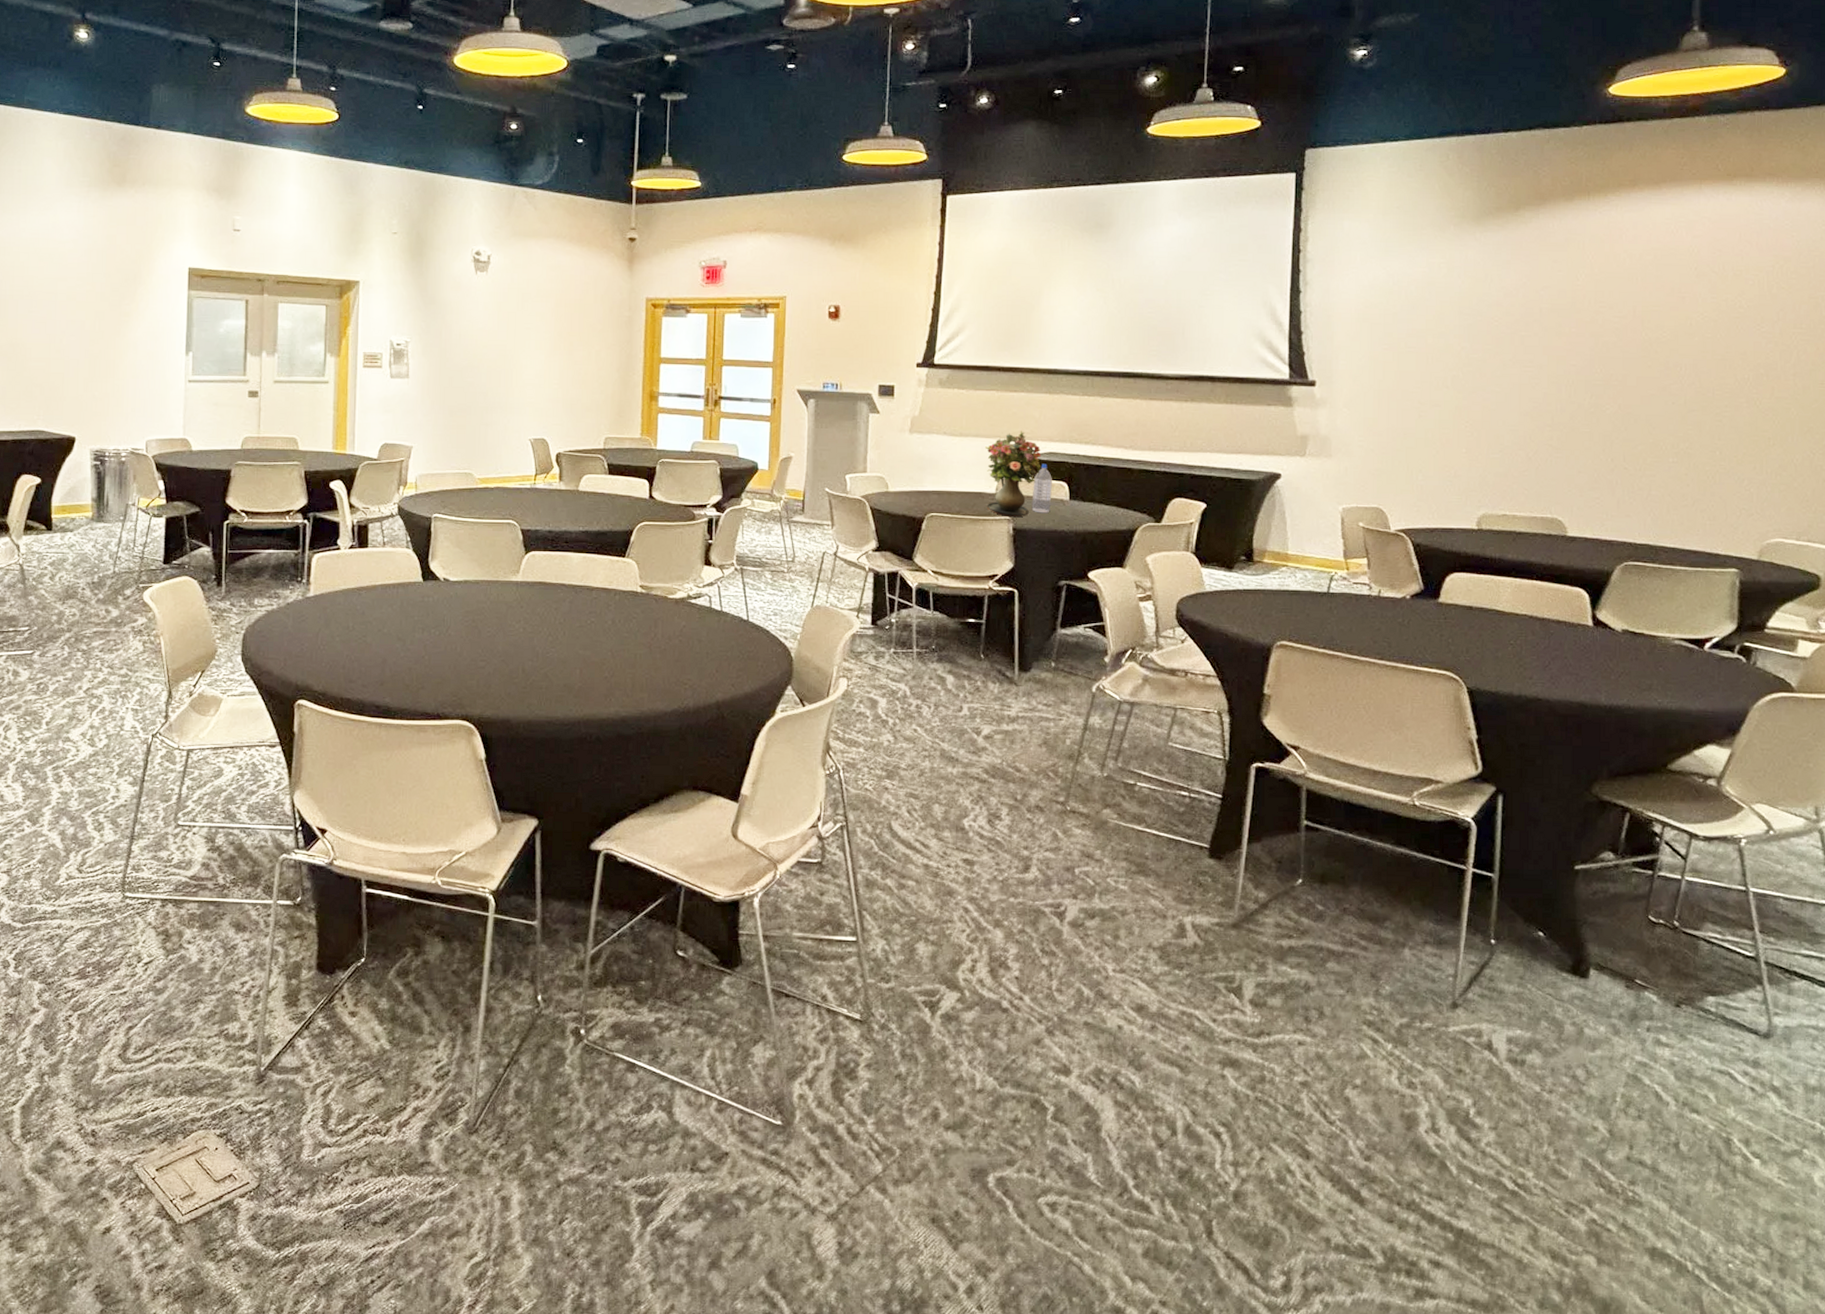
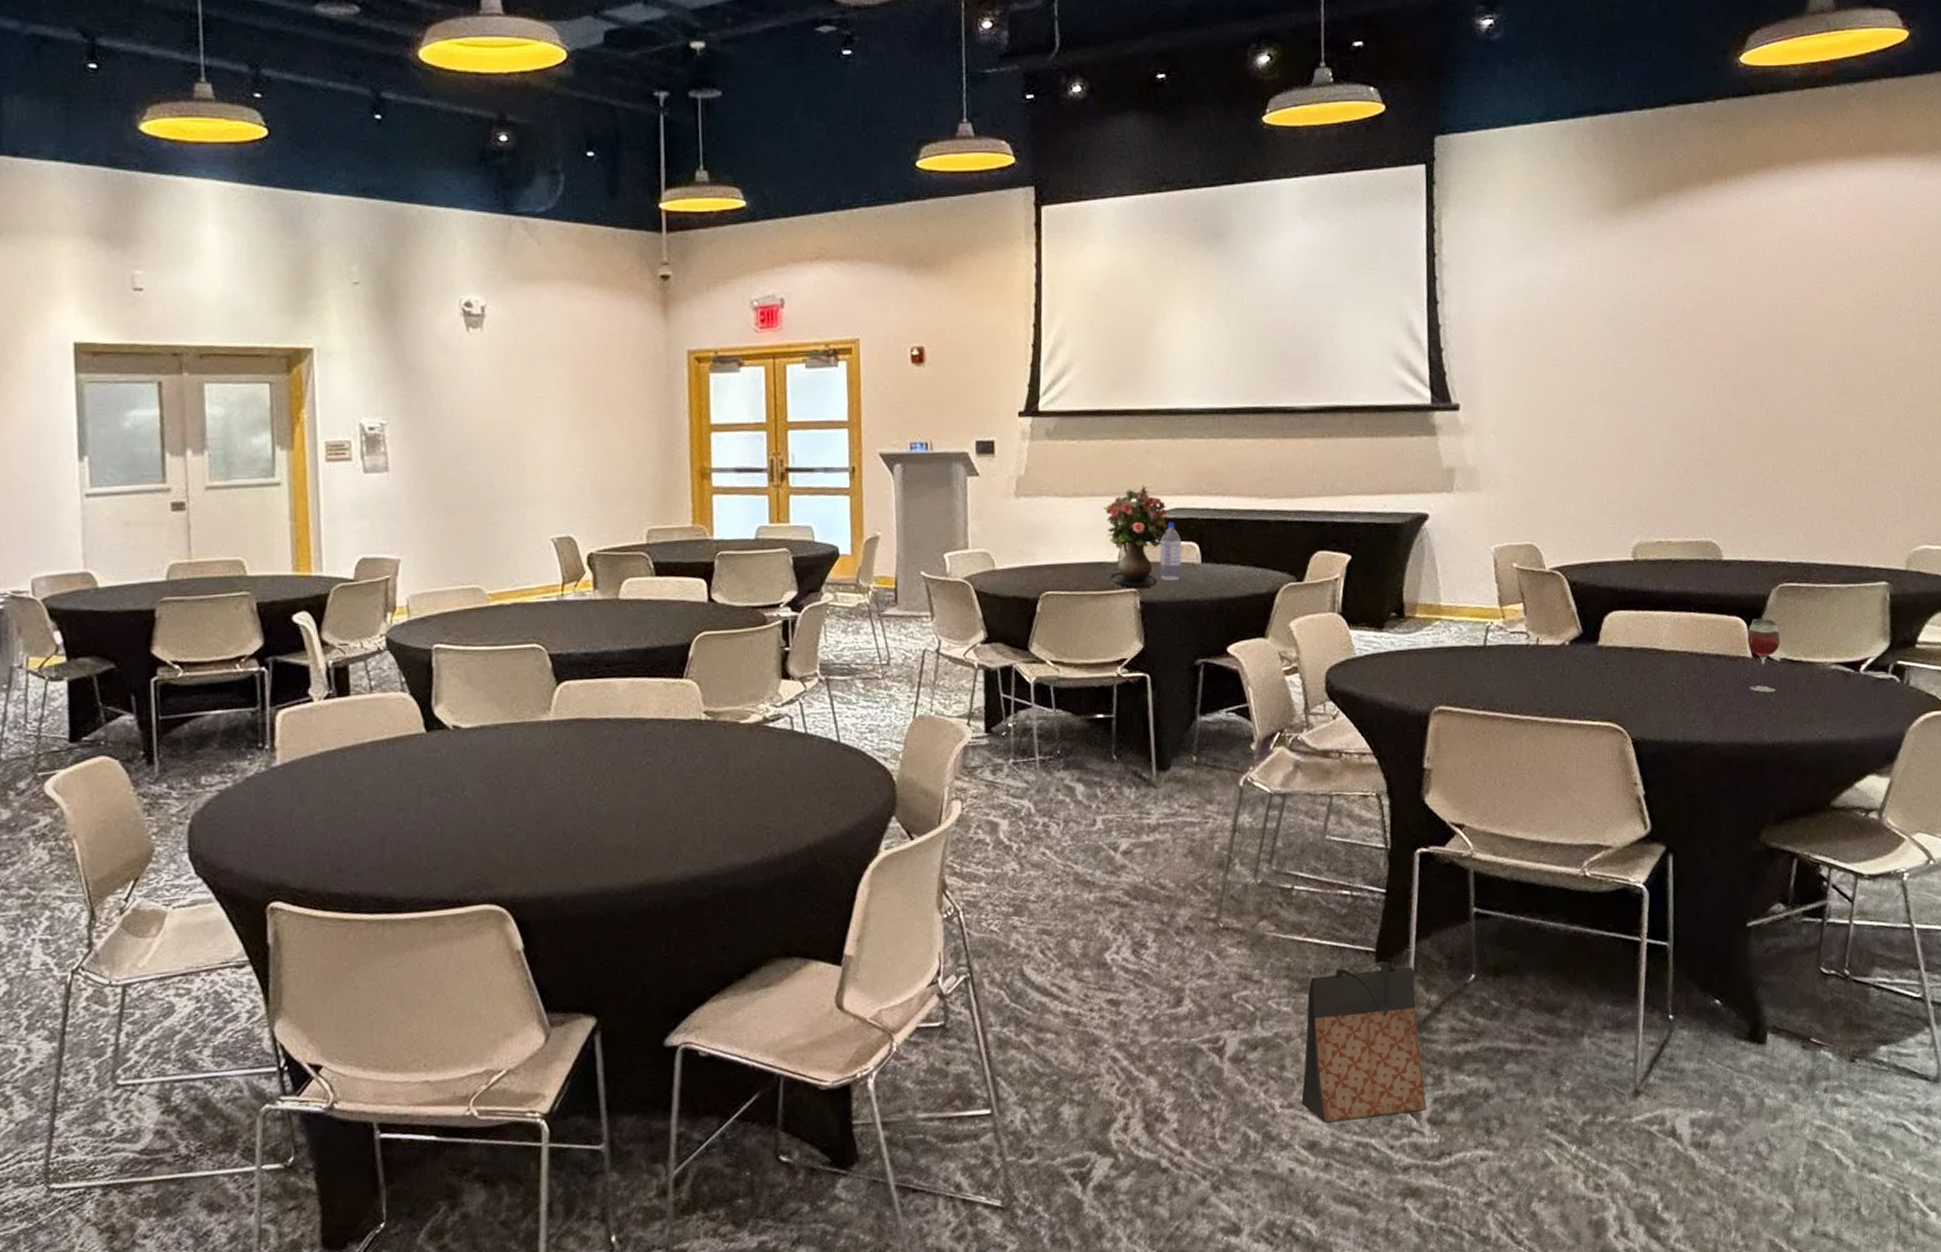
bag: none [1132,857,1250,993] -> present [1301,961,1427,1122]
wineglass: none [1588,591,1623,660] -> present [1747,618,1781,693]

